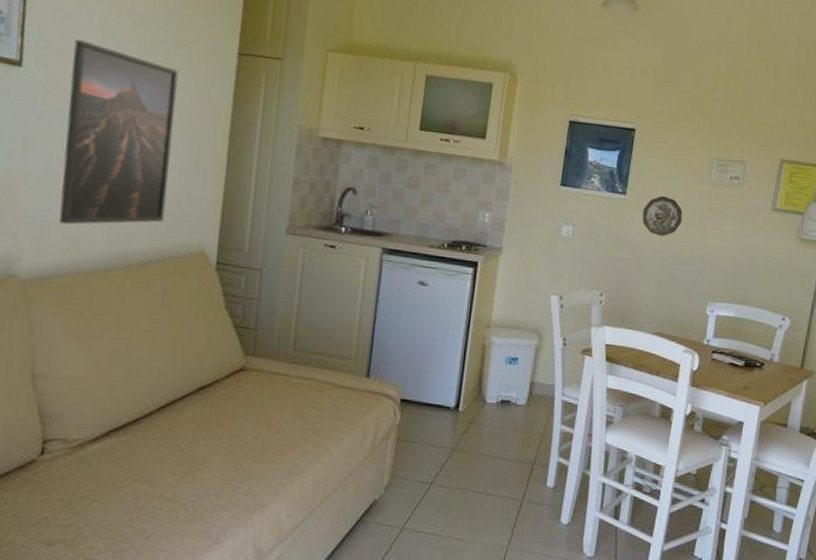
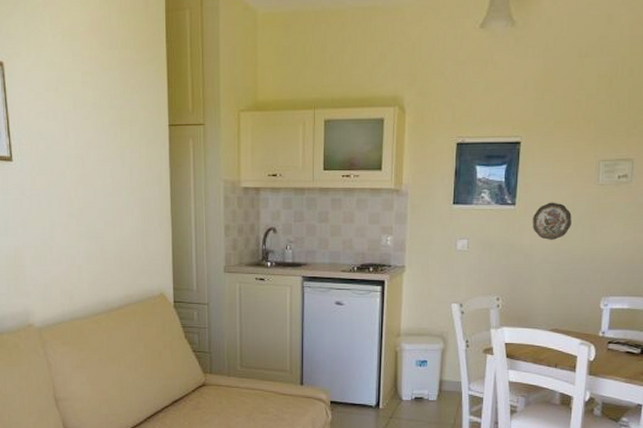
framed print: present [59,39,179,225] -> none [46,133,130,282]

